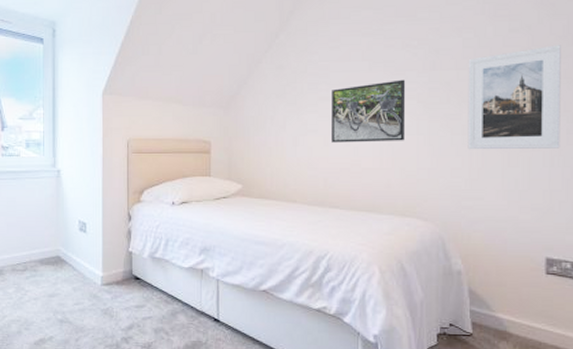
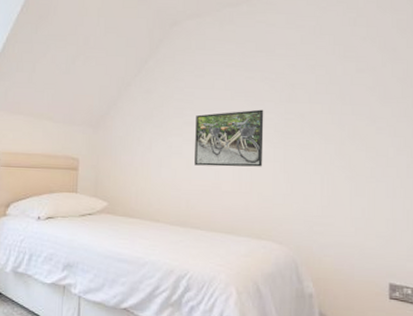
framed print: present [467,45,561,150] -> none [319,86,401,181]

